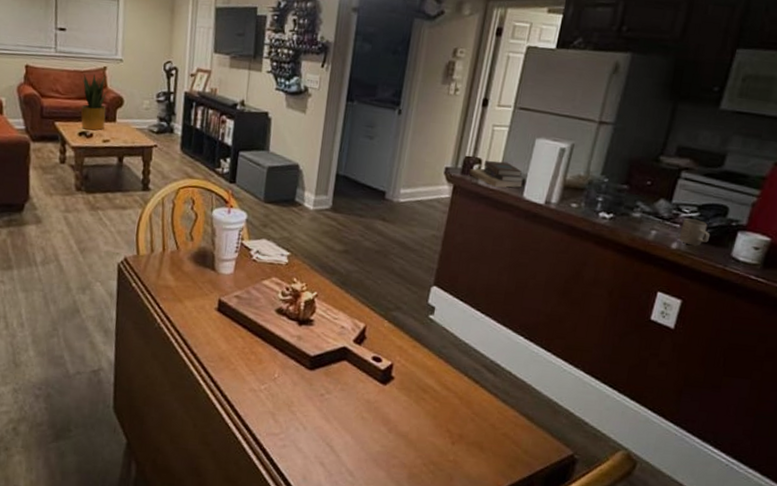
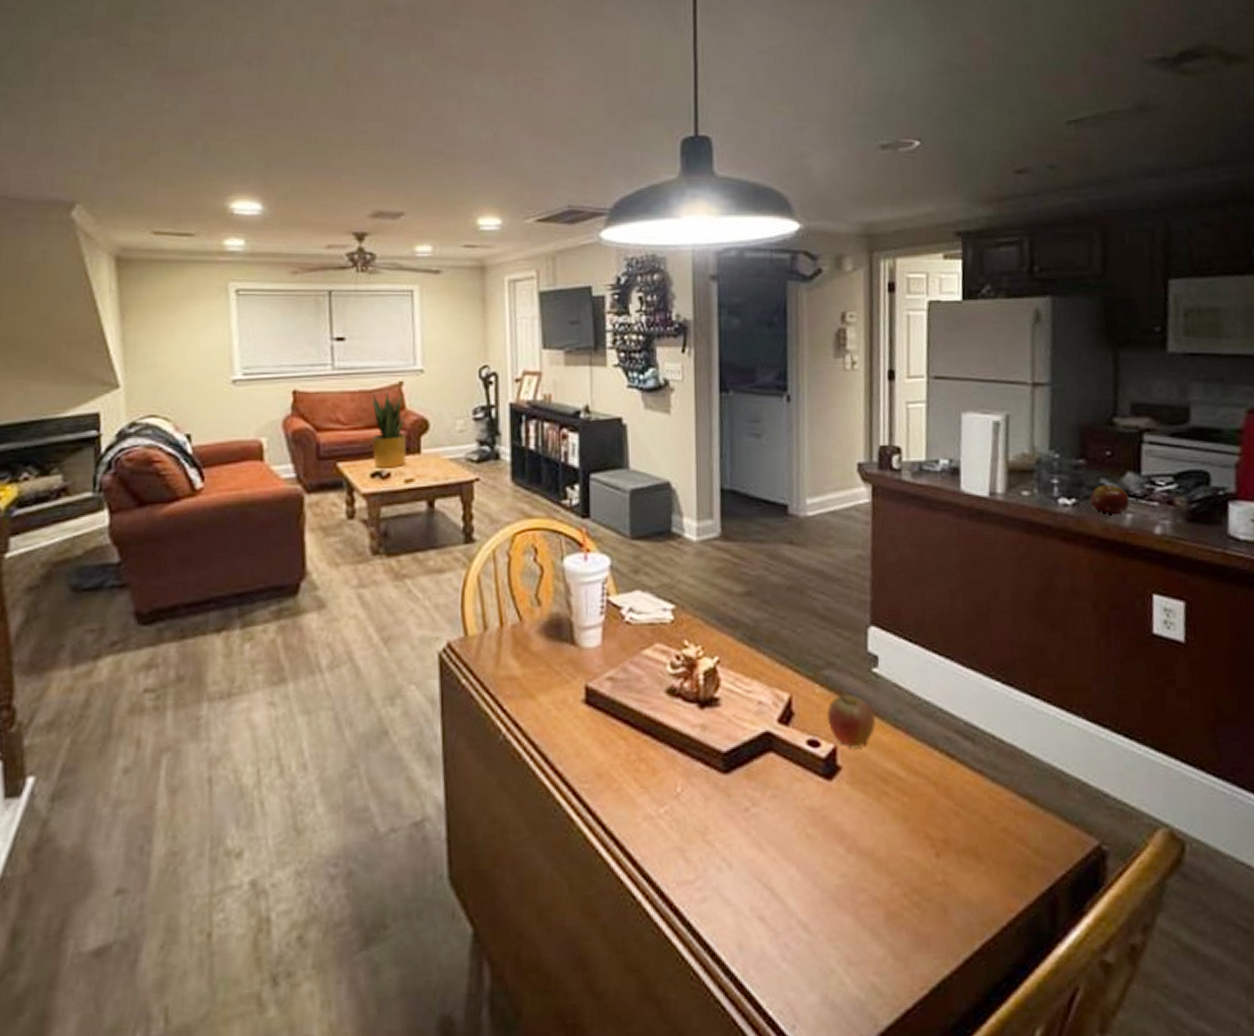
fruit: none [389,328,425,366] -> present [826,692,875,746]
books: present [469,160,524,188] -> none [888,447,957,482]
fruit: none [624,206,658,231] -> present [1089,484,1130,516]
mug: present [679,218,711,246] -> none [1160,493,1198,528]

